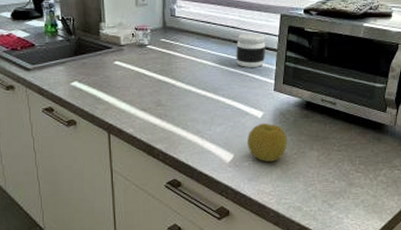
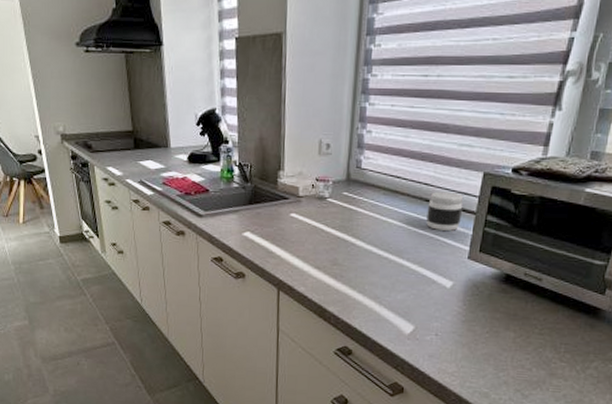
fruit: present [247,123,288,162] -> none [431,294,480,339]

